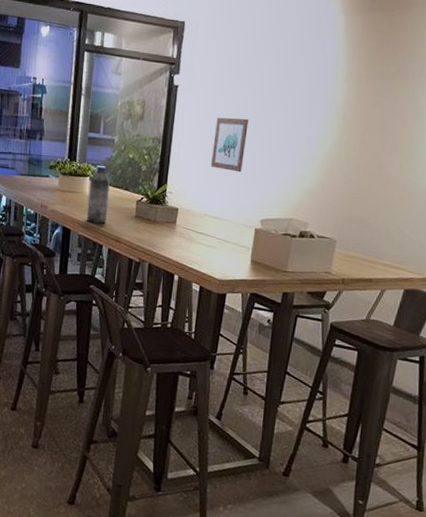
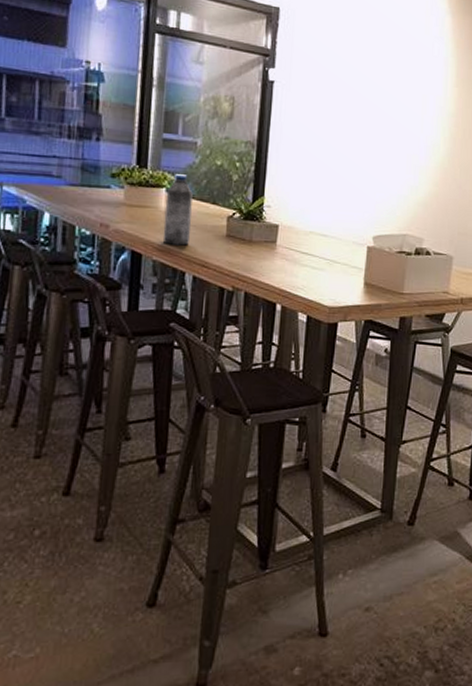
wall art: present [211,118,249,172] -> none [315,120,356,183]

